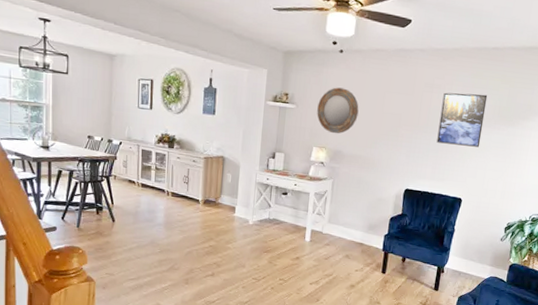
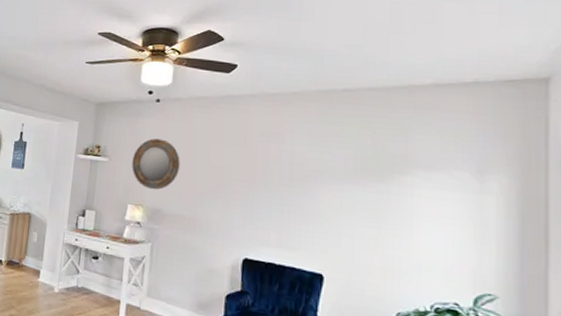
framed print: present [436,92,488,147] -> none [280,142,344,208]

